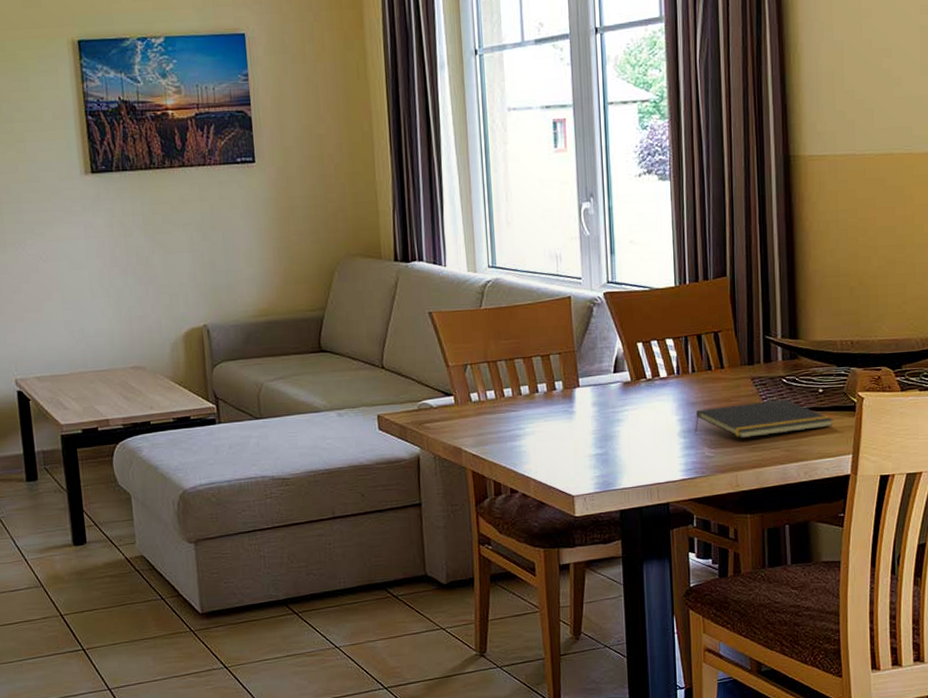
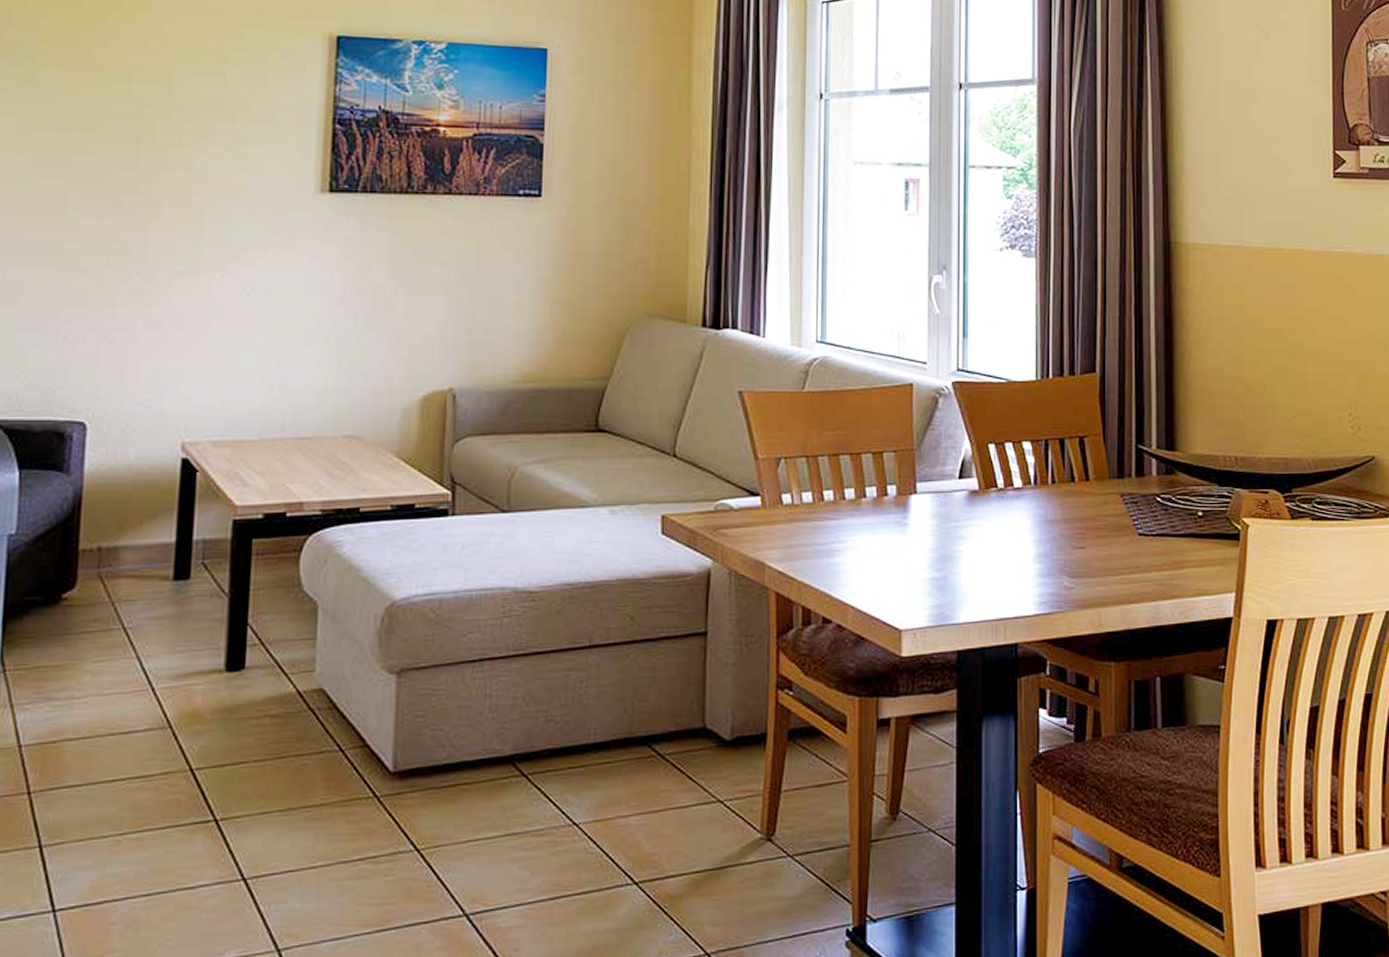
notepad: present [695,399,834,438] -> none [1052,521,1214,567]

